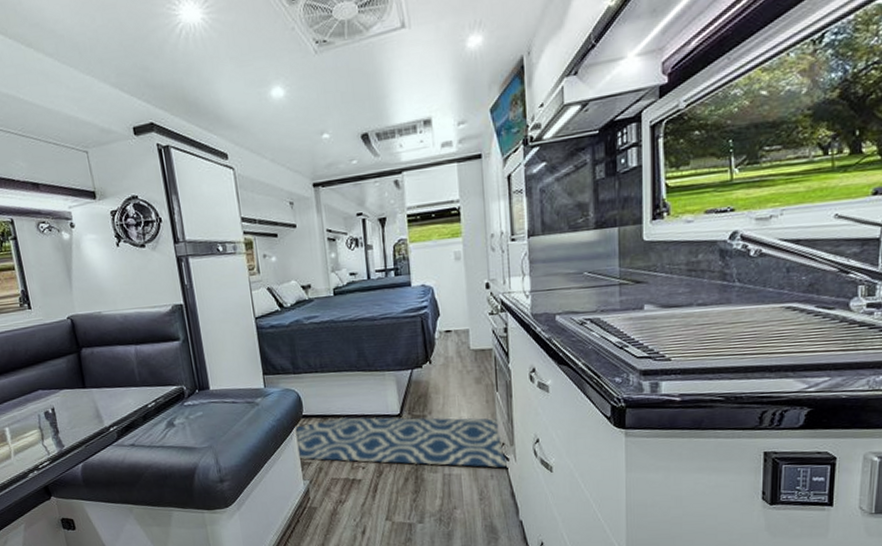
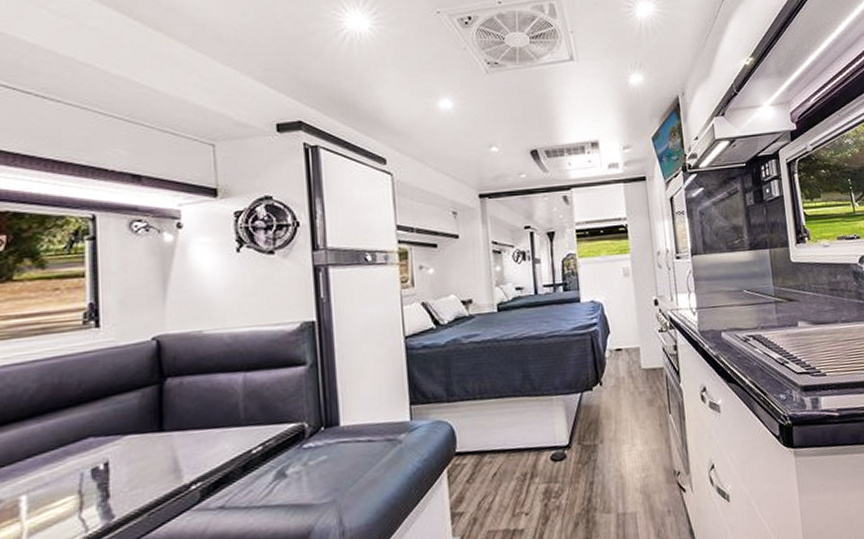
rug: present [294,416,510,468] -> none [444,444,687,510]

